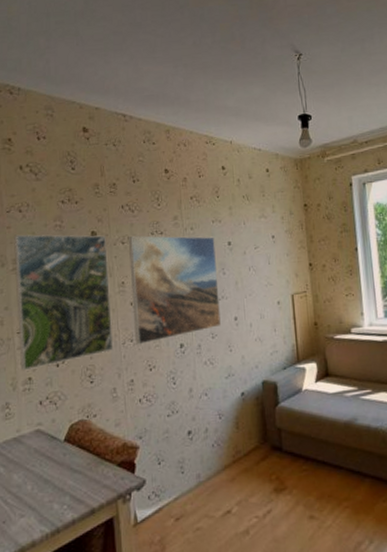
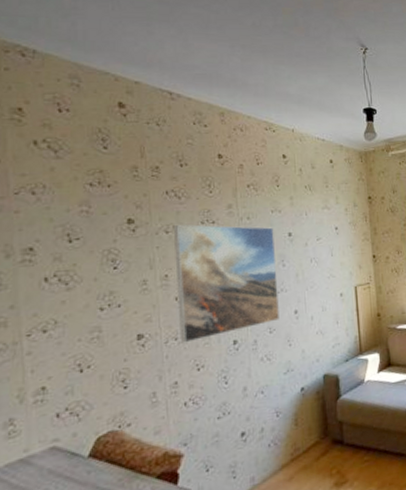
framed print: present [14,234,114,371] -> none [24,220,154,380]

